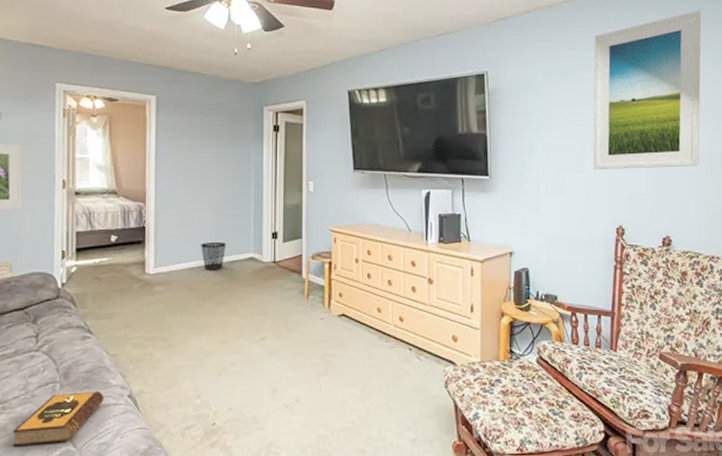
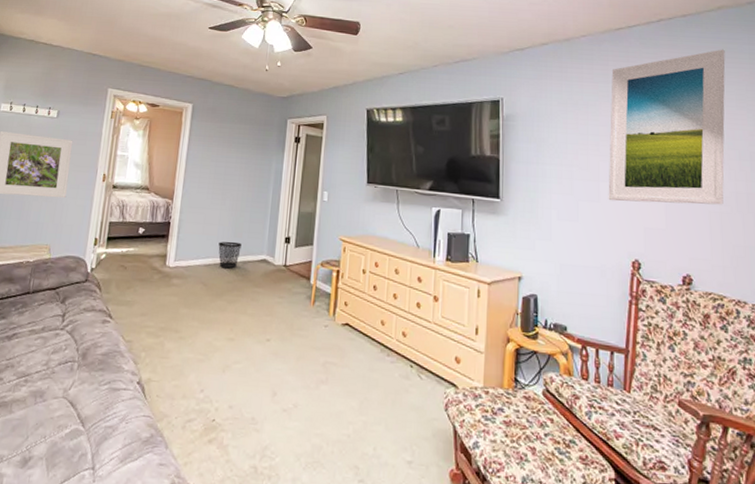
hardback book: present [12,391,105,447] -> none [29,373,116,422]

